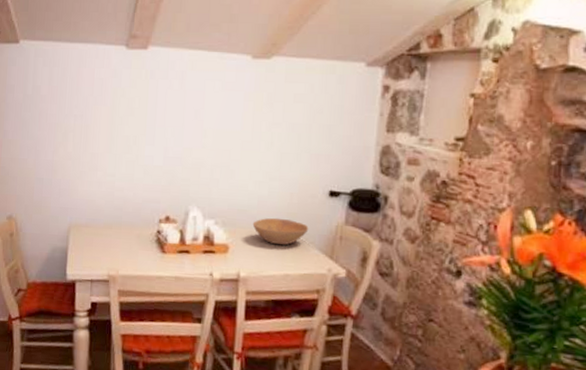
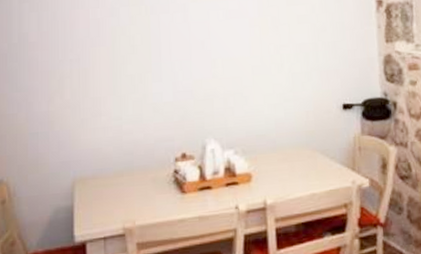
bowl: present [252,217,309,246] -> none [273,138,329,165]

